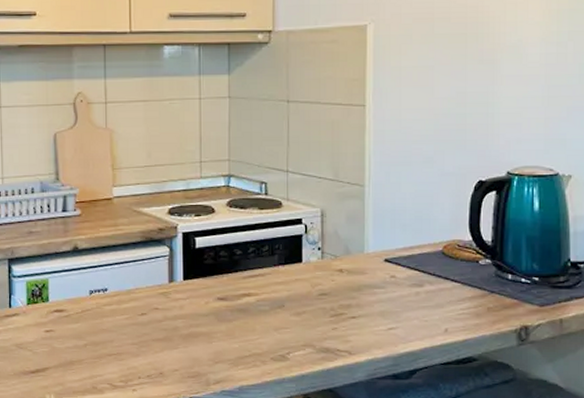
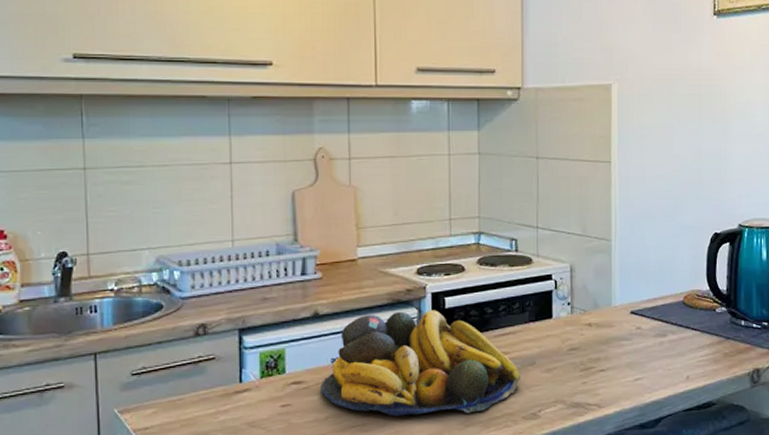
fruit bowl: none [80,249,269,350] -> present [320,310,520,416]

